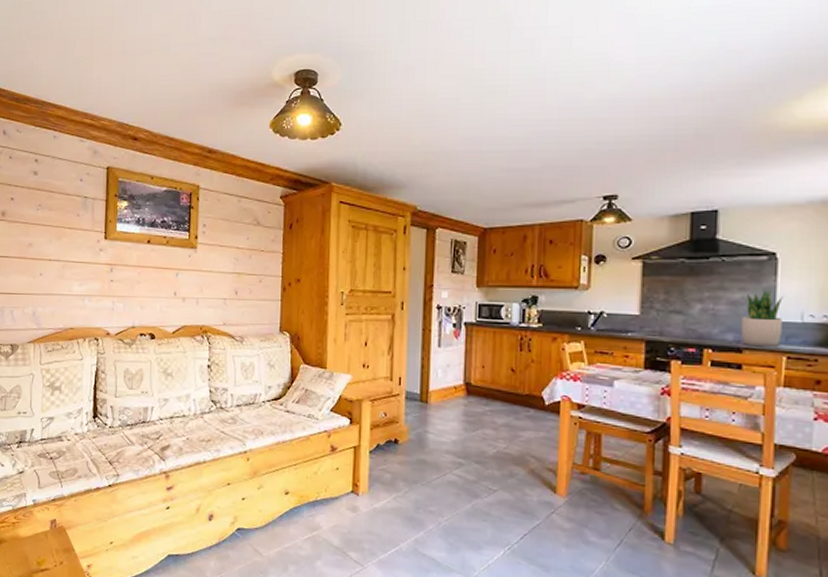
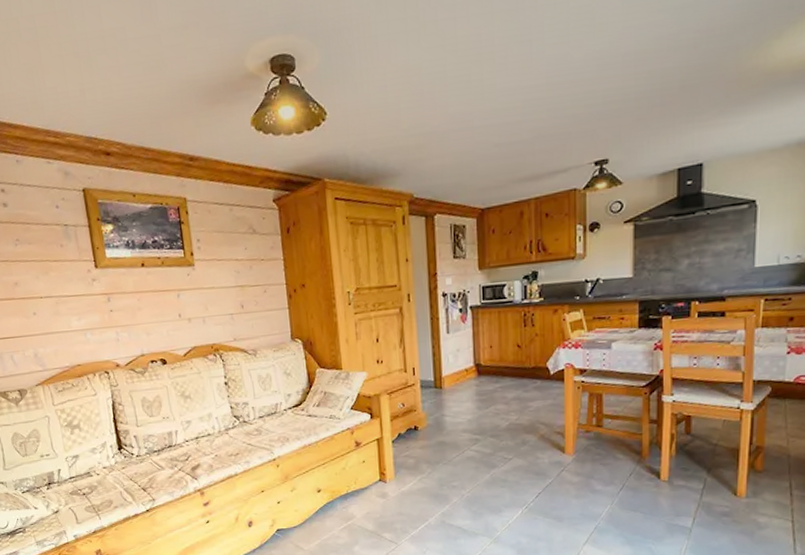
planter: present [741,290,783,348] -> none [724,237,762,294]

